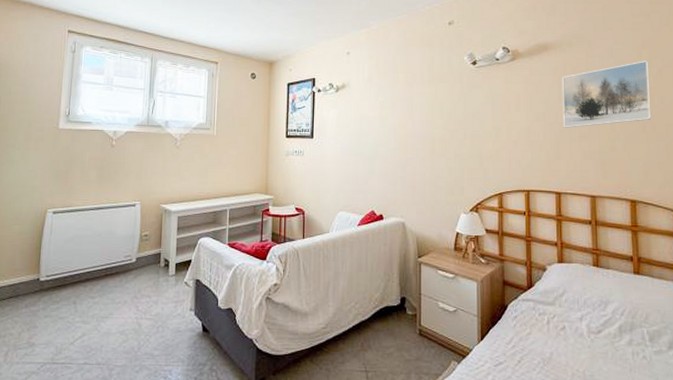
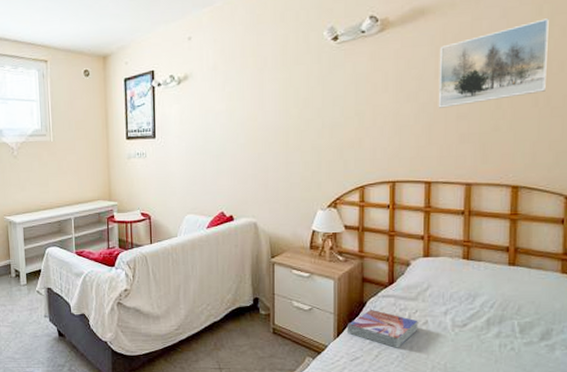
textbook: none [491,313,557,354] -> present [347,310,419,348]

